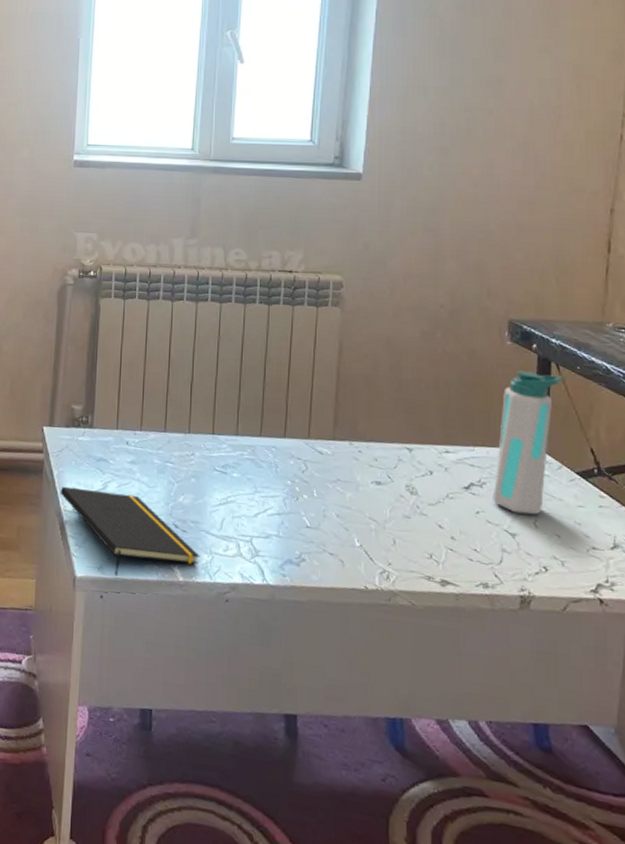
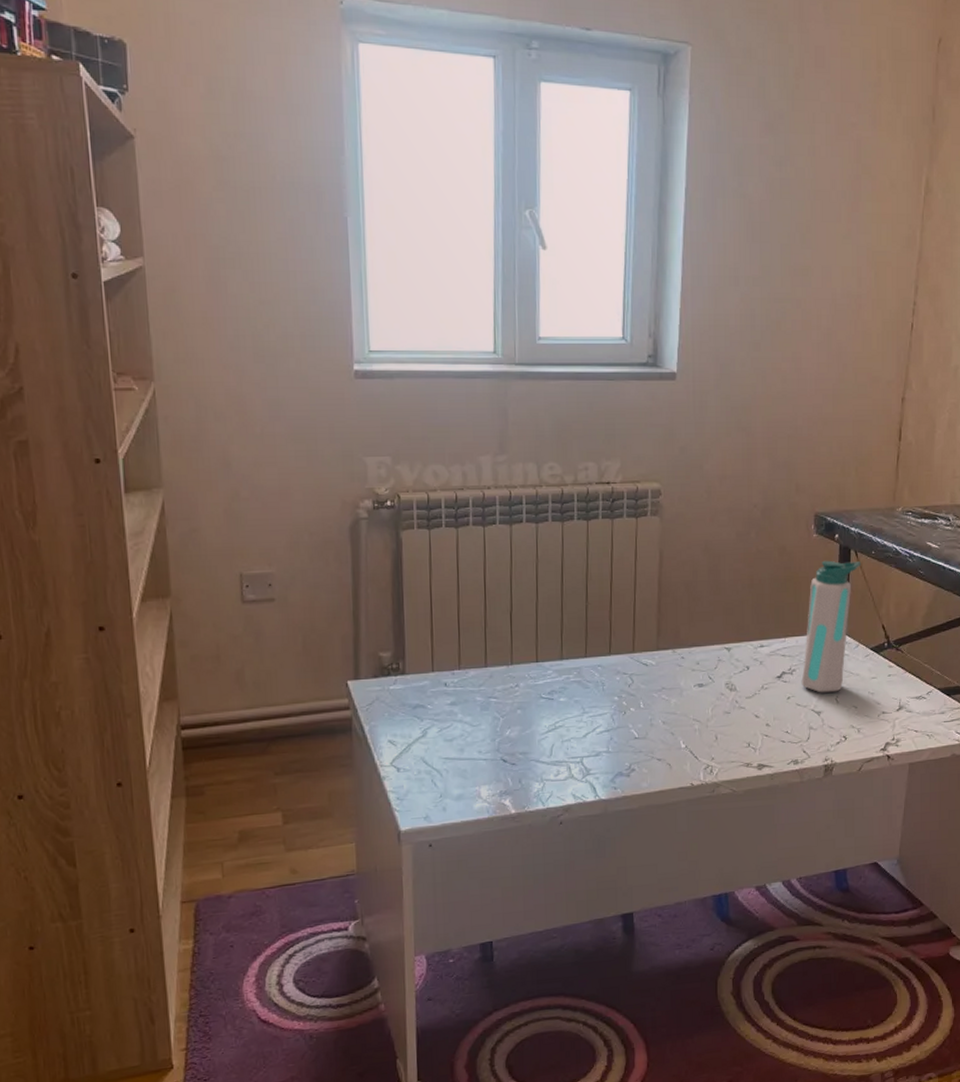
notepad: present [60,486,200,576] -> none [374,737,531,822]

